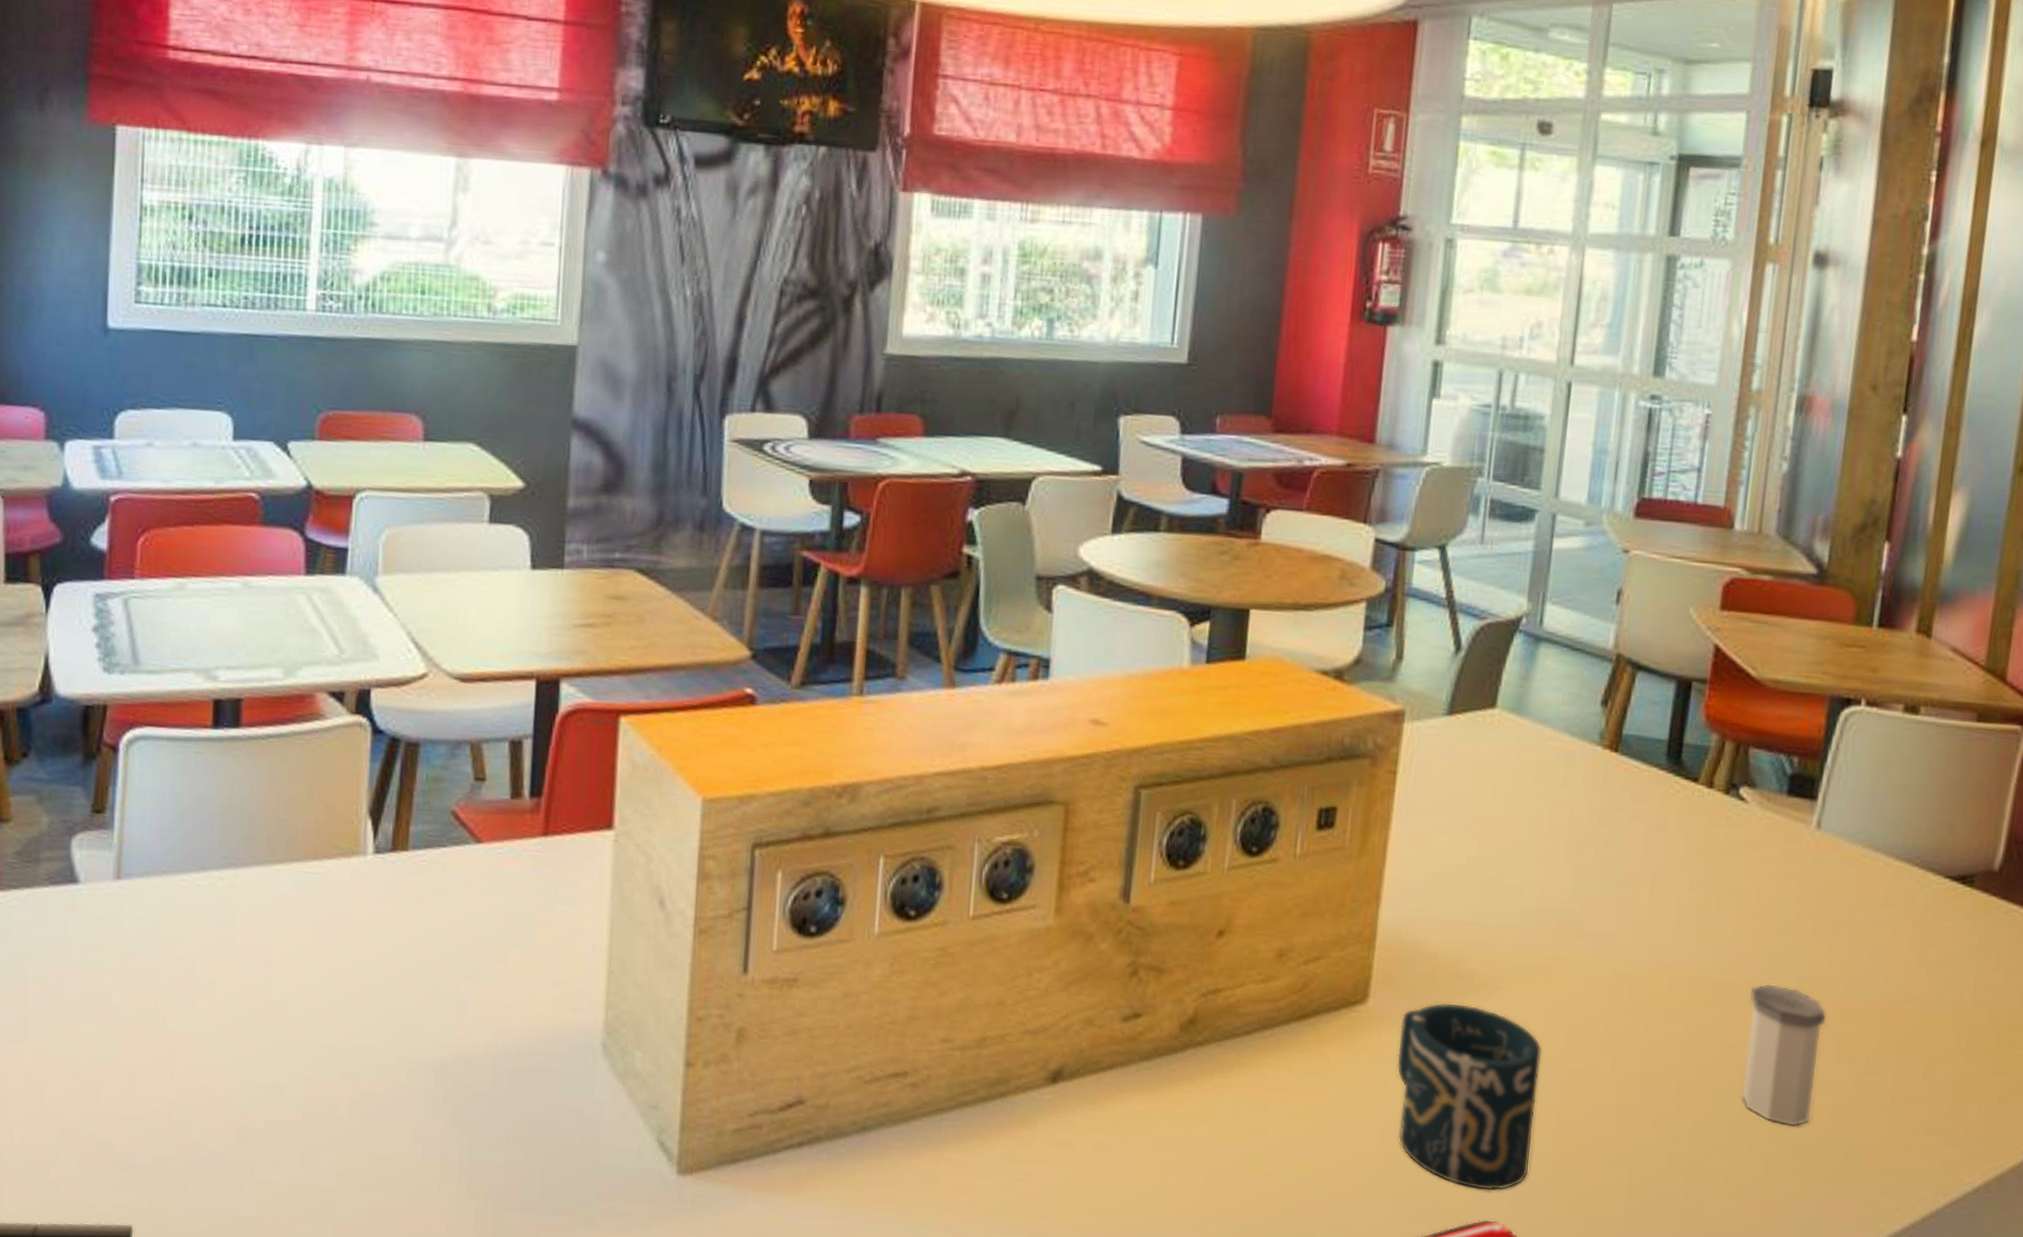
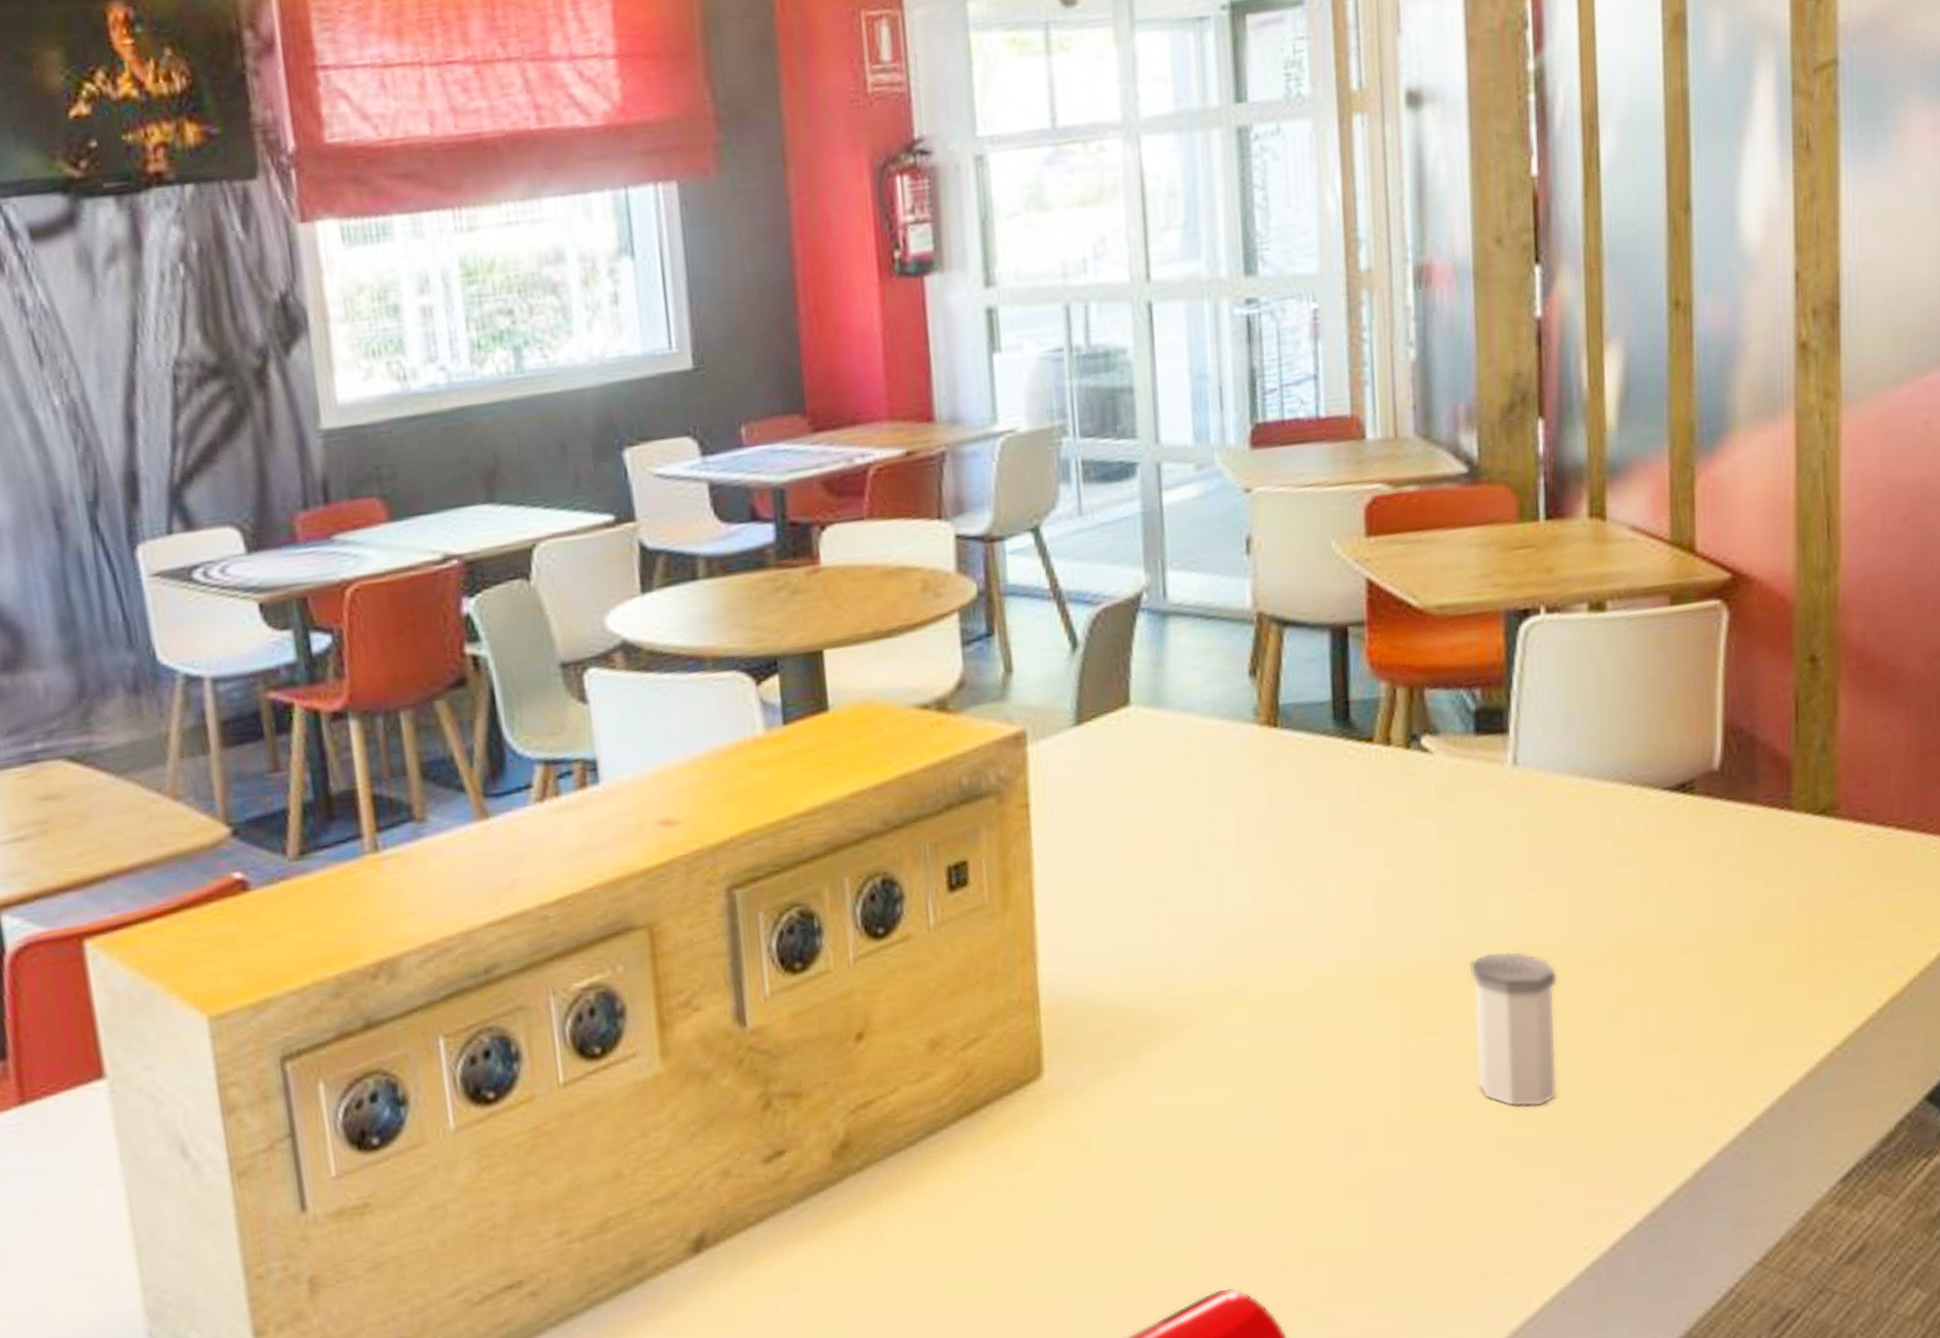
cup: present [1396,1002,1543,1191] -> none [1084,1052,1258,1260]

